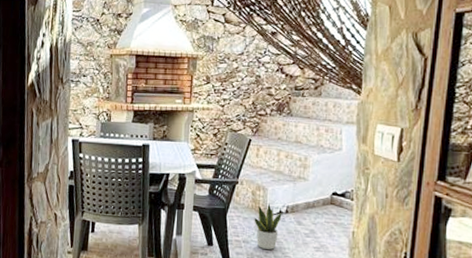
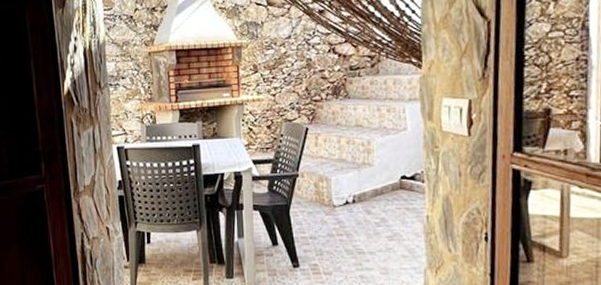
potted plant: present [254,202,282,250] -> none [319,193,349,243]

